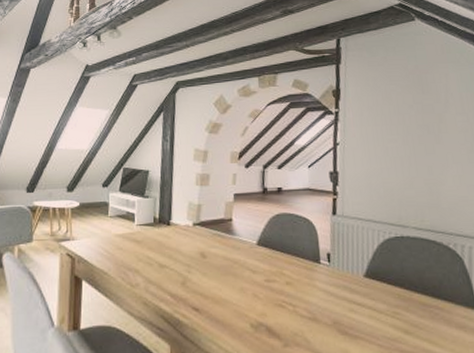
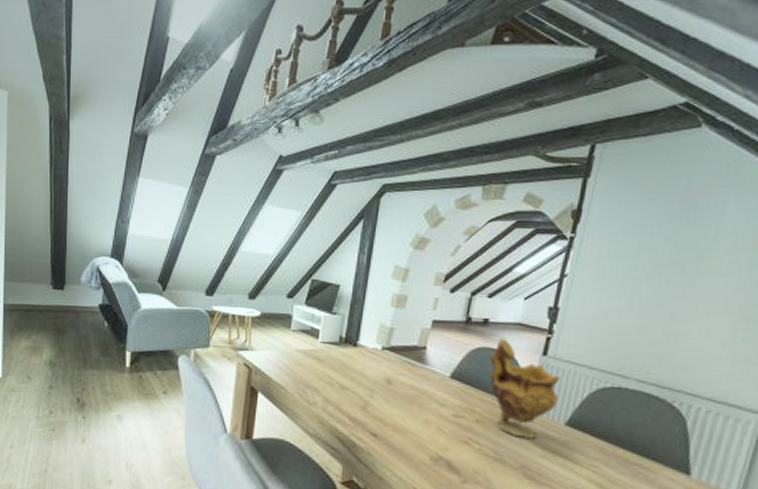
vase: none [289,203,354,294] -> present [490,337,560,439]

